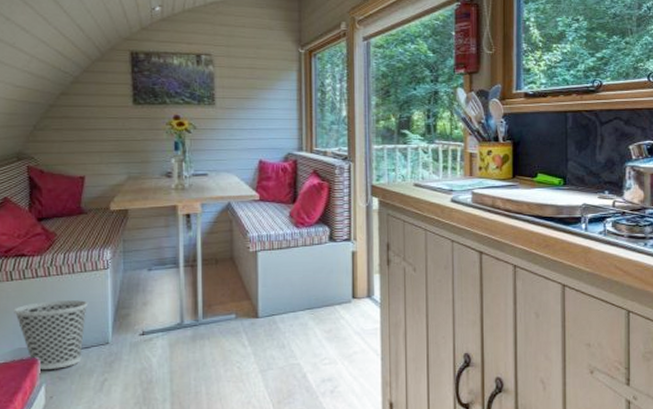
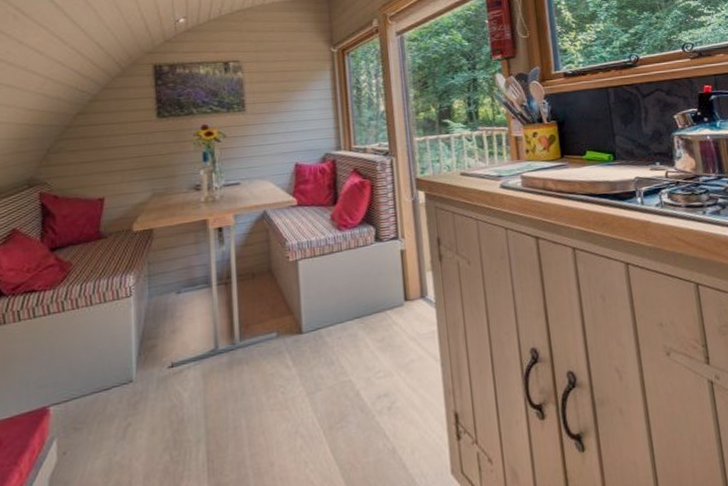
wastebasket: present [13,300,89,369] -> none [21,335,109,421]

